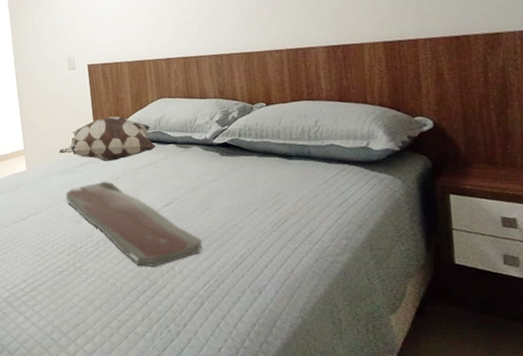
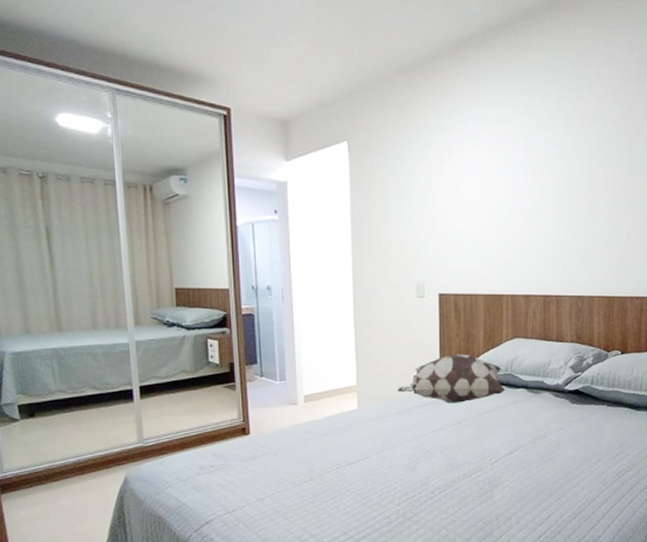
serving tray: present [65,180,203,268] -> none [401,424,544,518]

